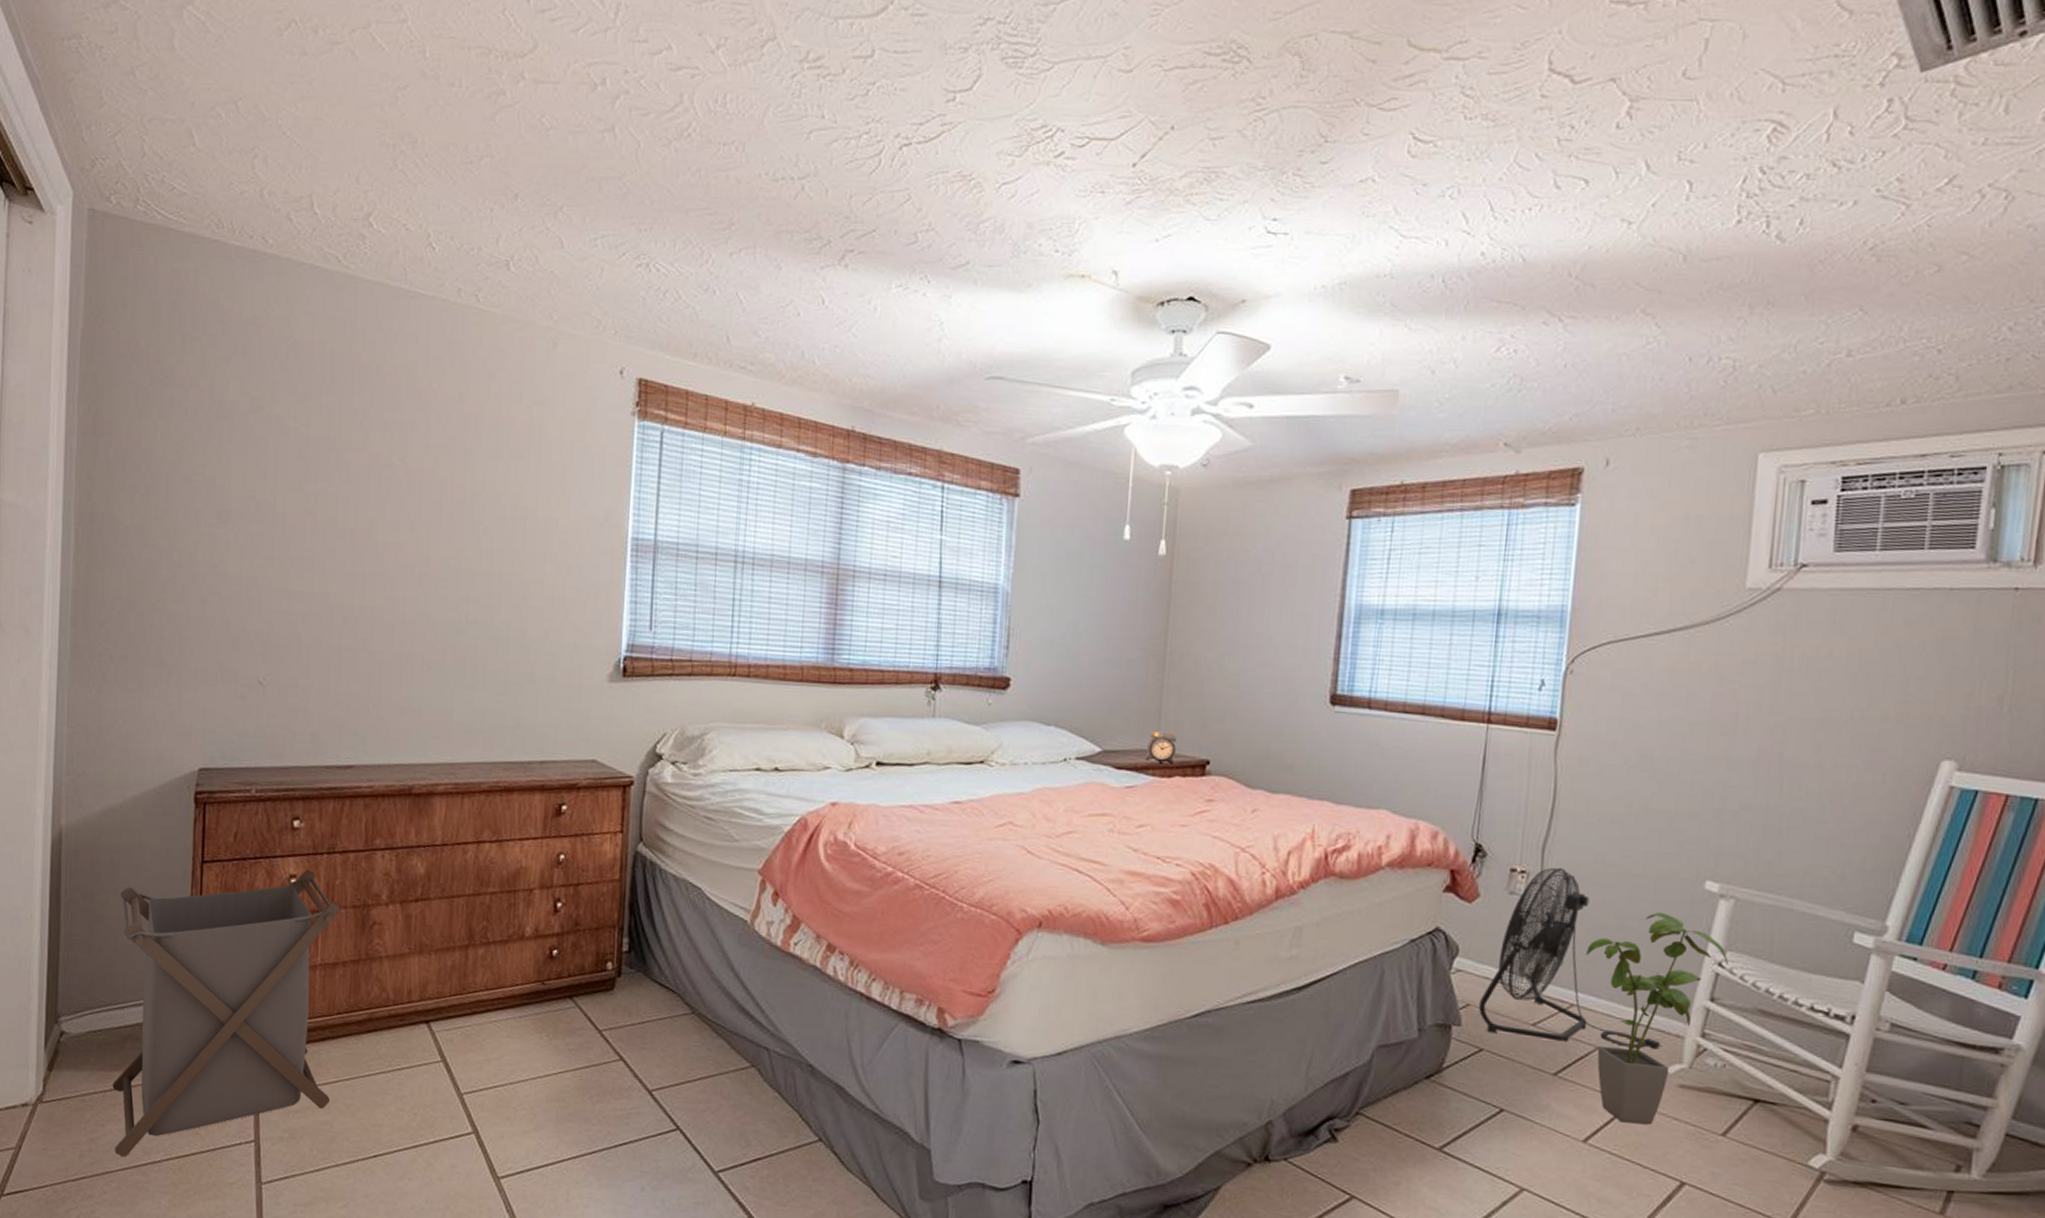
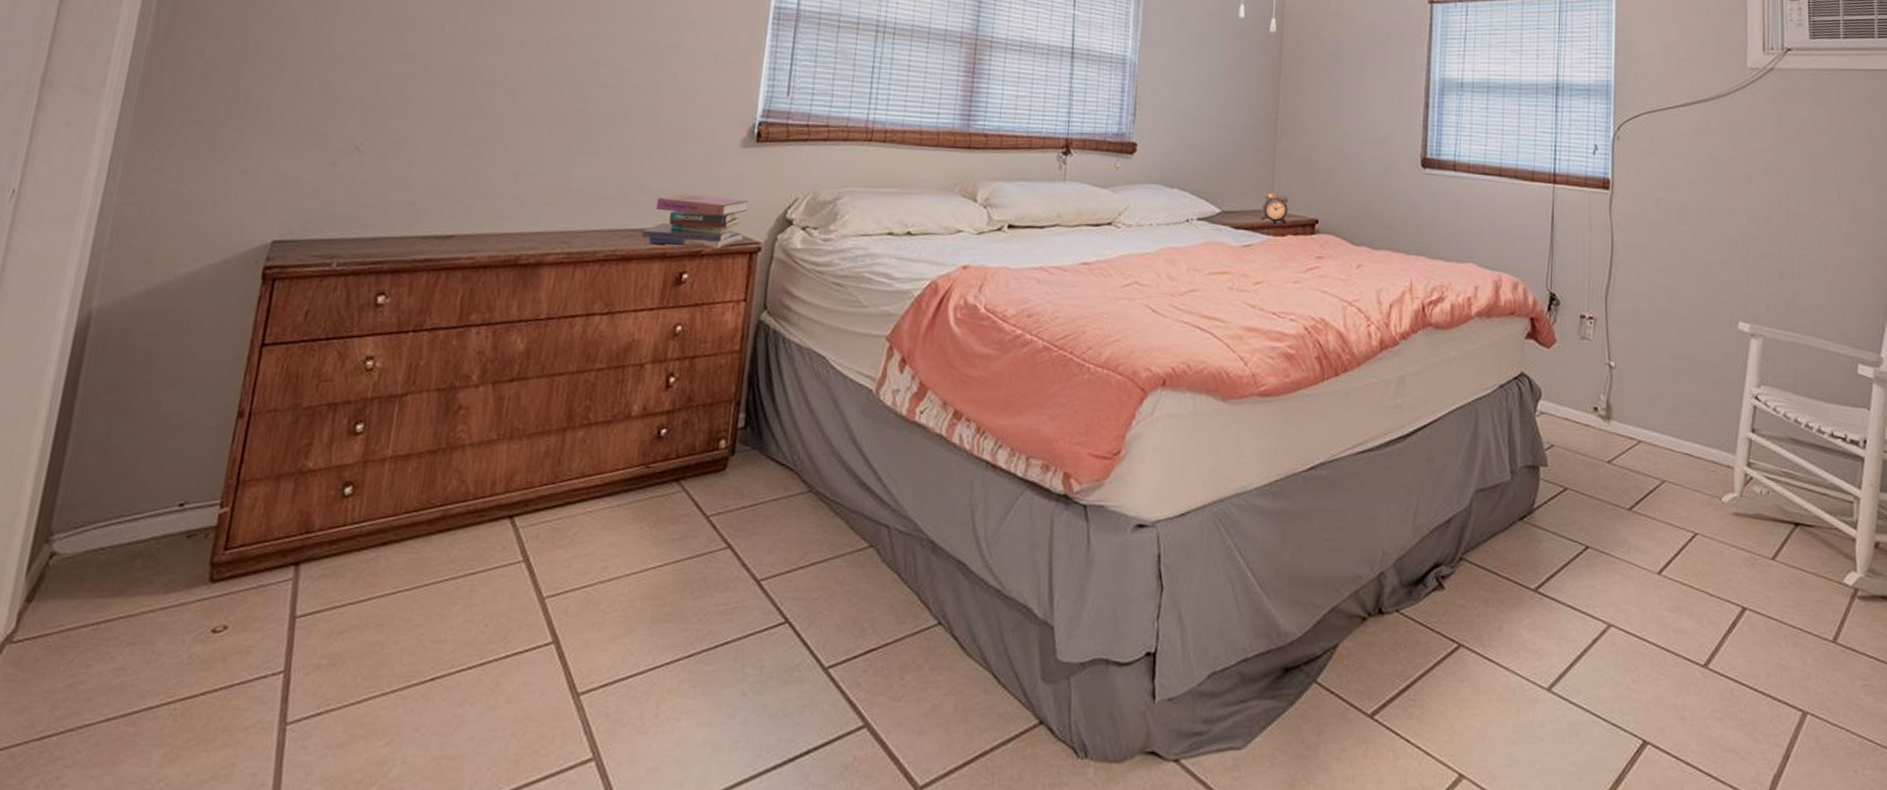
laundry basket: present [112,869,341,1156] -> none [99,350,423,703]
books: none [521,728,618,782] -> present [642,194,748,249]
electric fan: present [1478,867,1662,1049] -> none [1561,313,1717,480]
house plant: present [1586,913,1730,1125] -> none [1648,352,1764,554]

